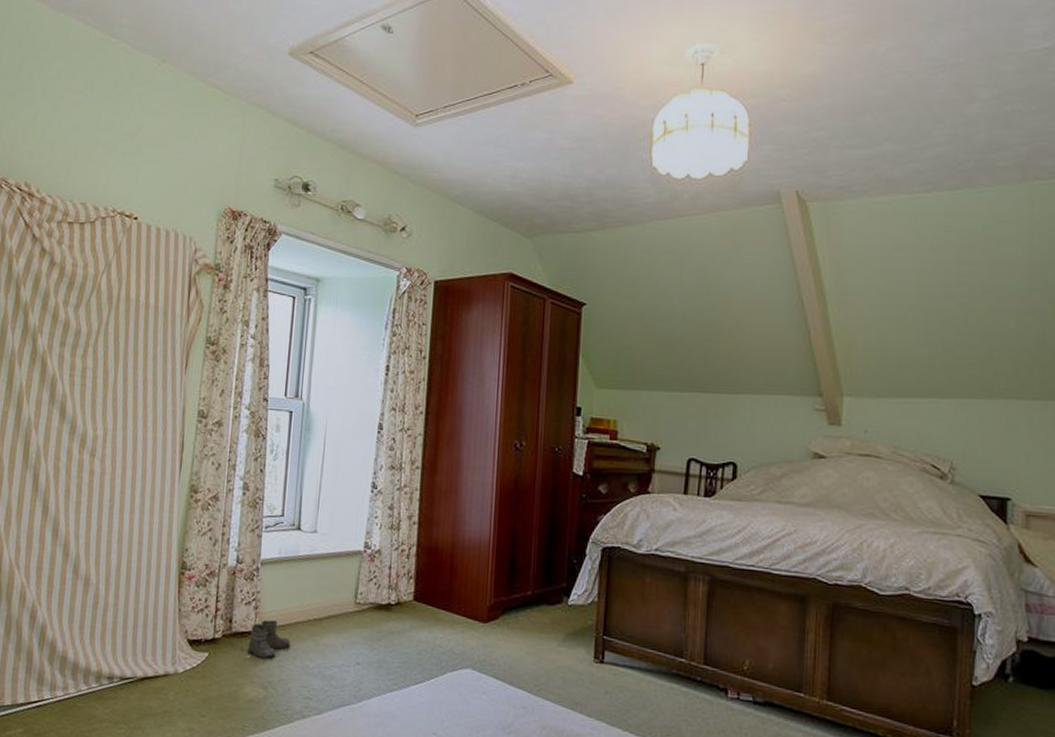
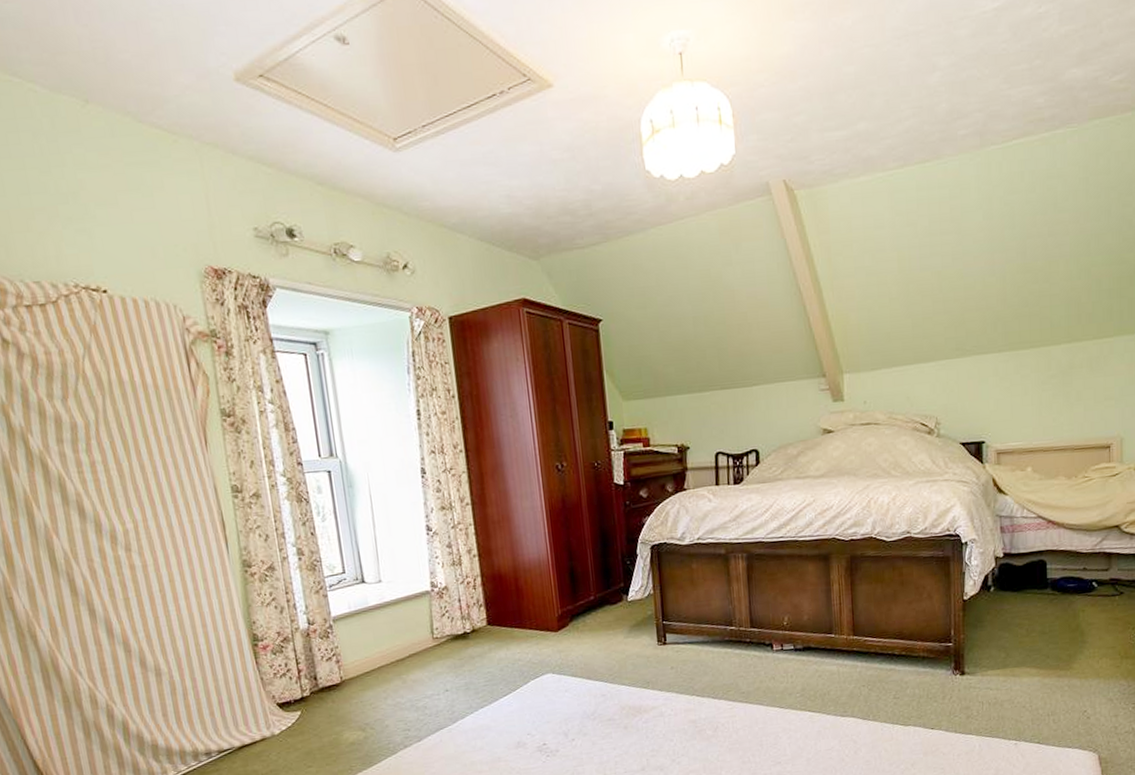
boots: present [247,620,291,659] -> none [337,668,379,705]

